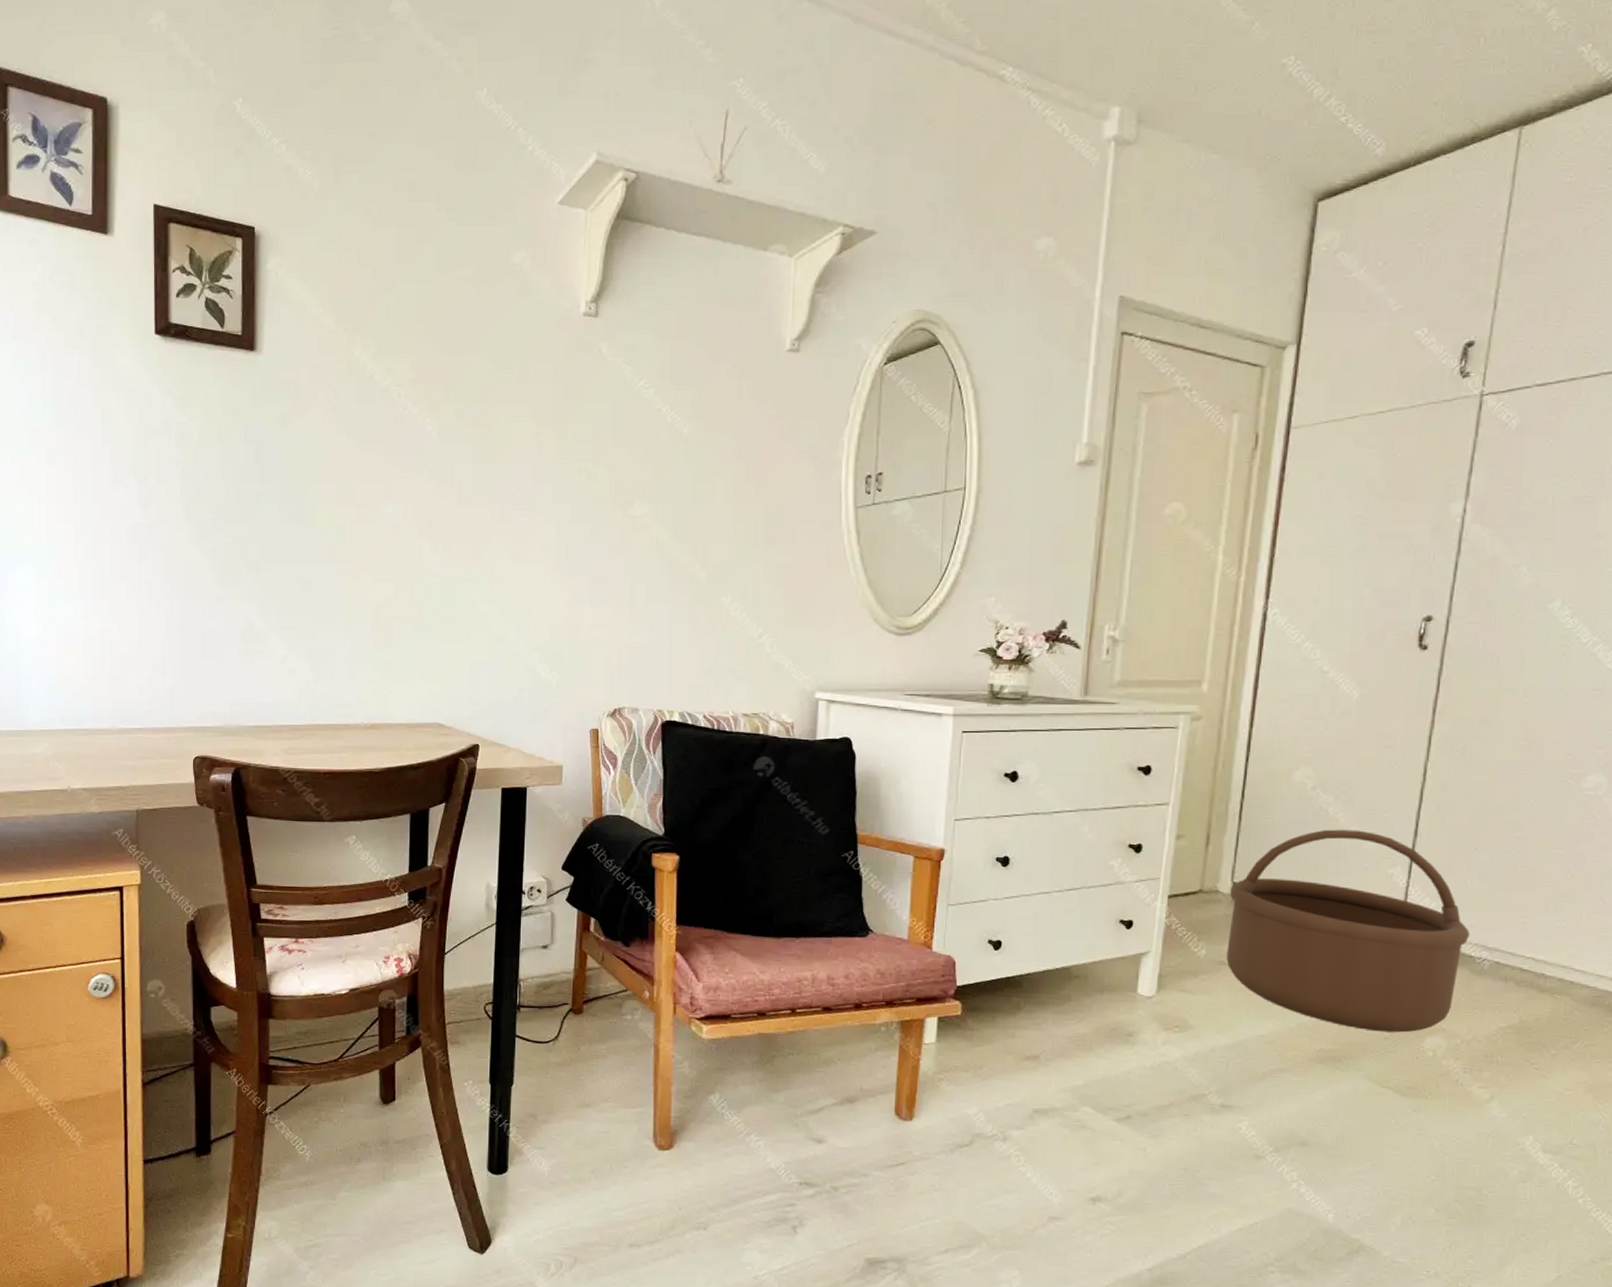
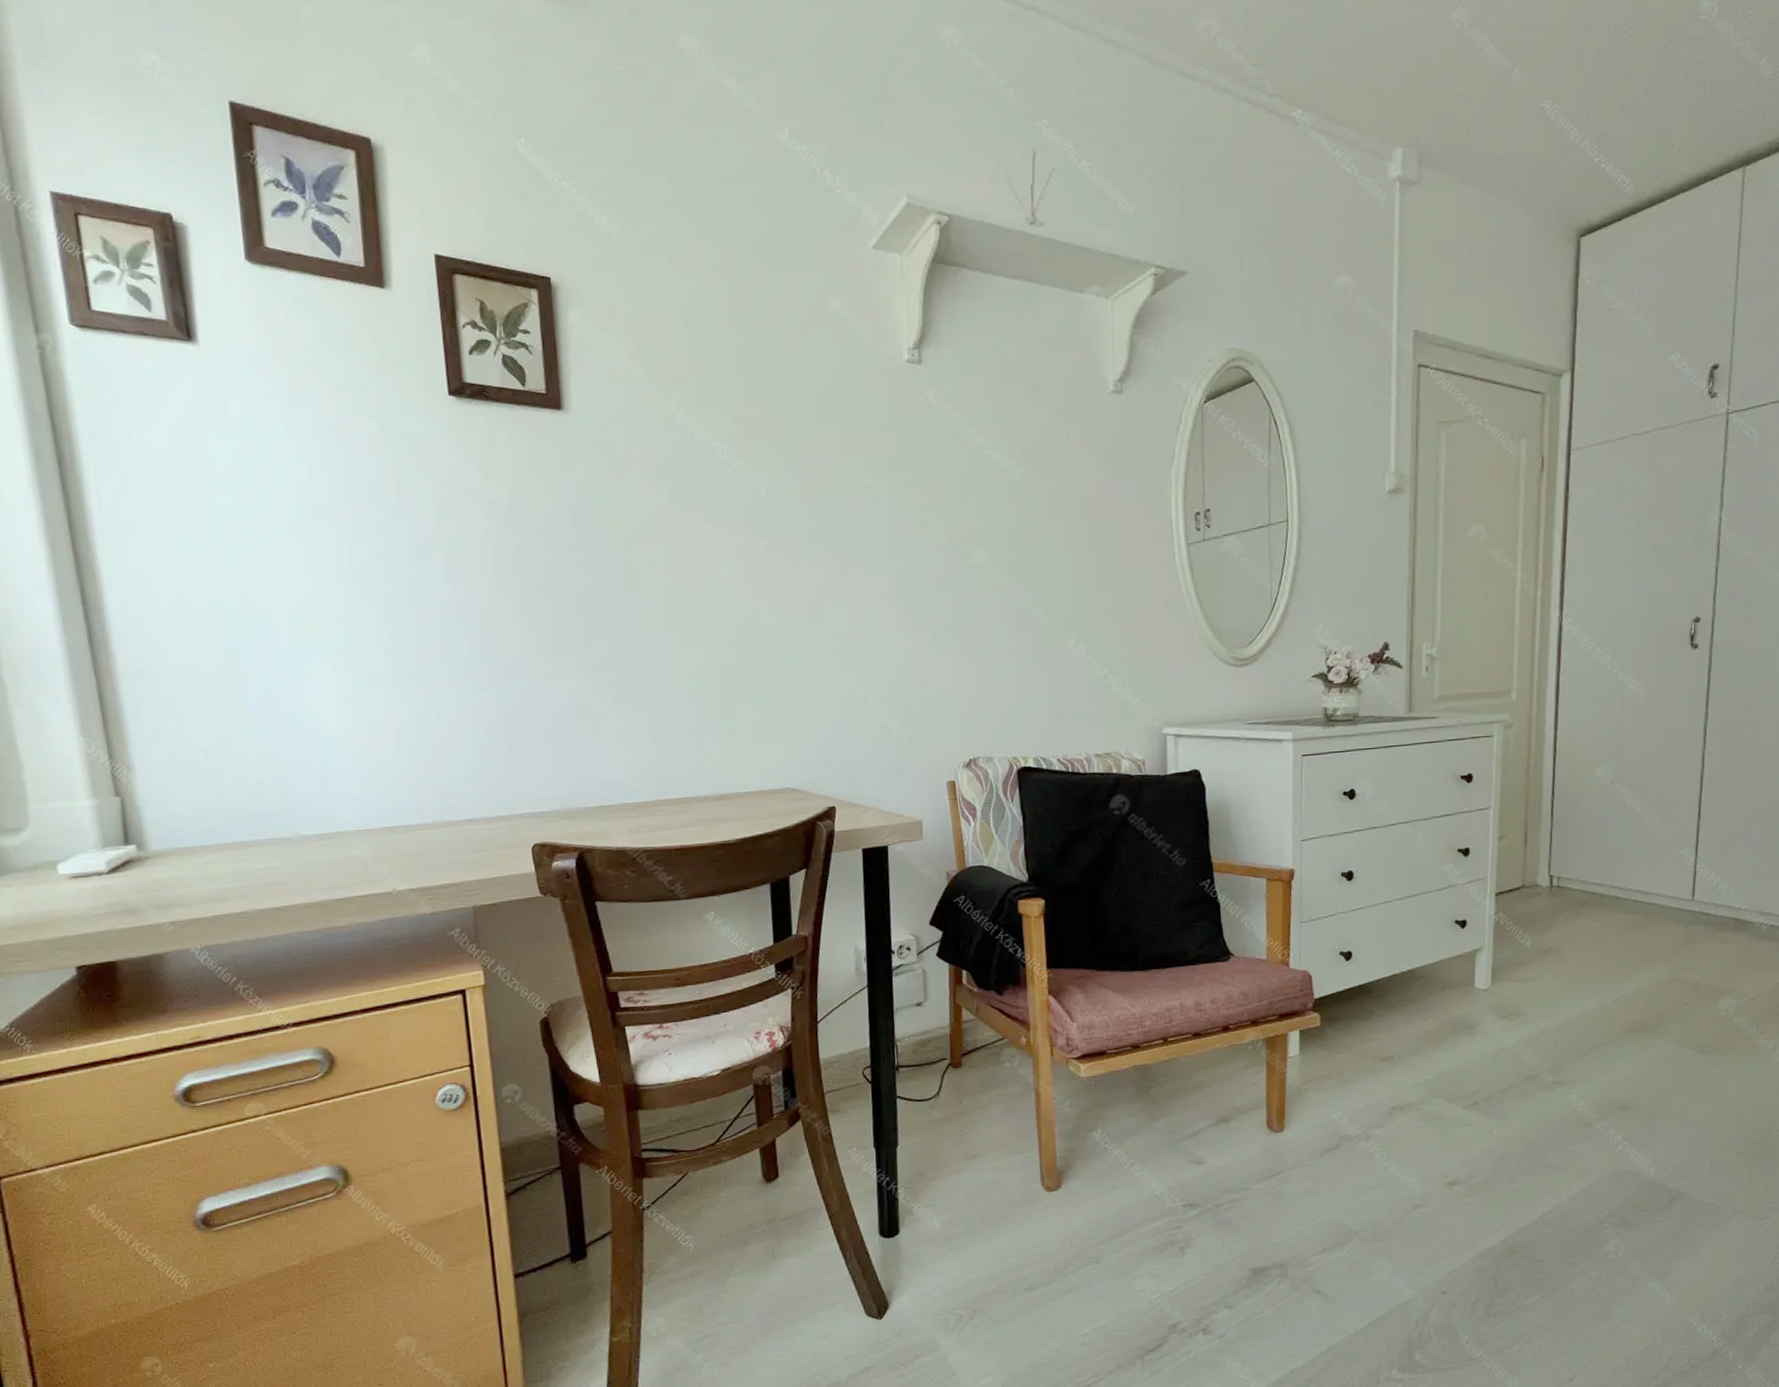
basket: present [1226,829,1471,1033] -> none [1548,817,1749,999]

